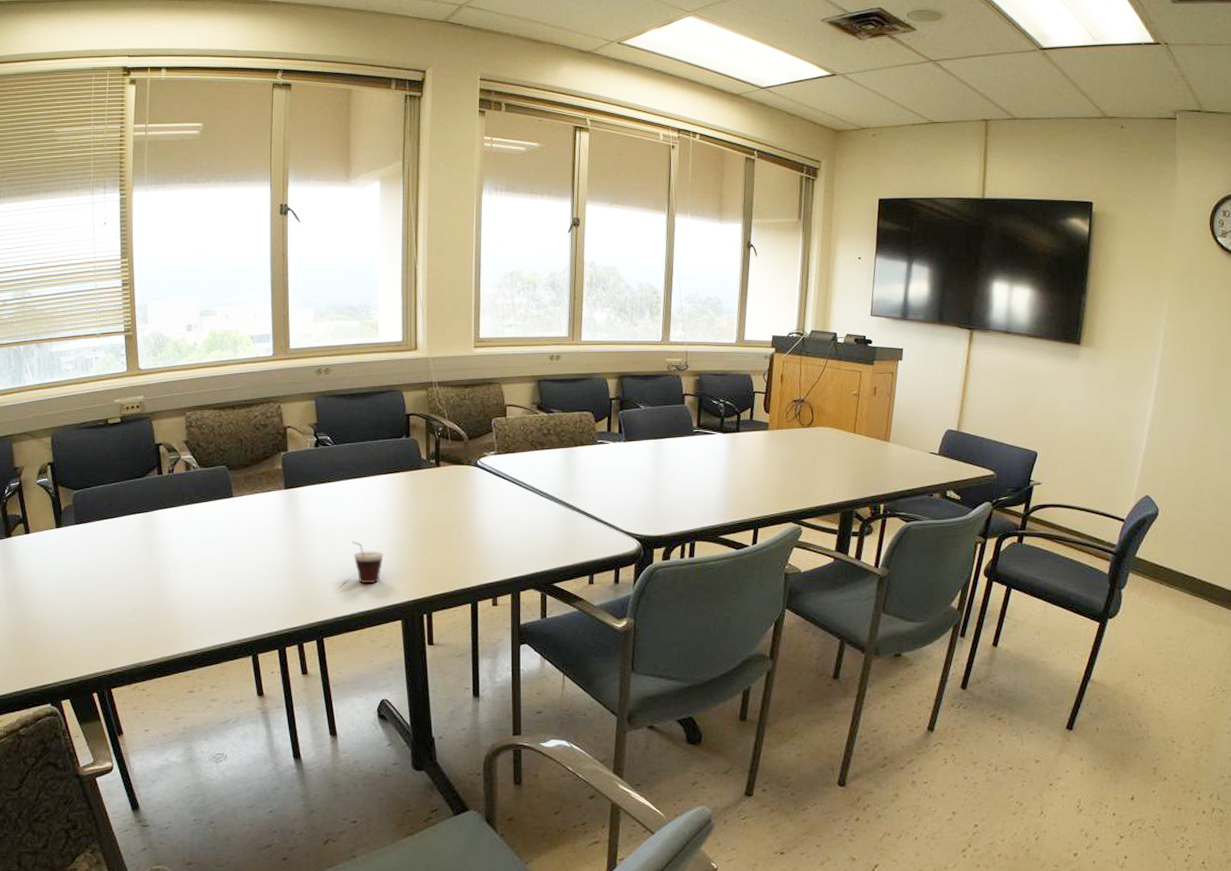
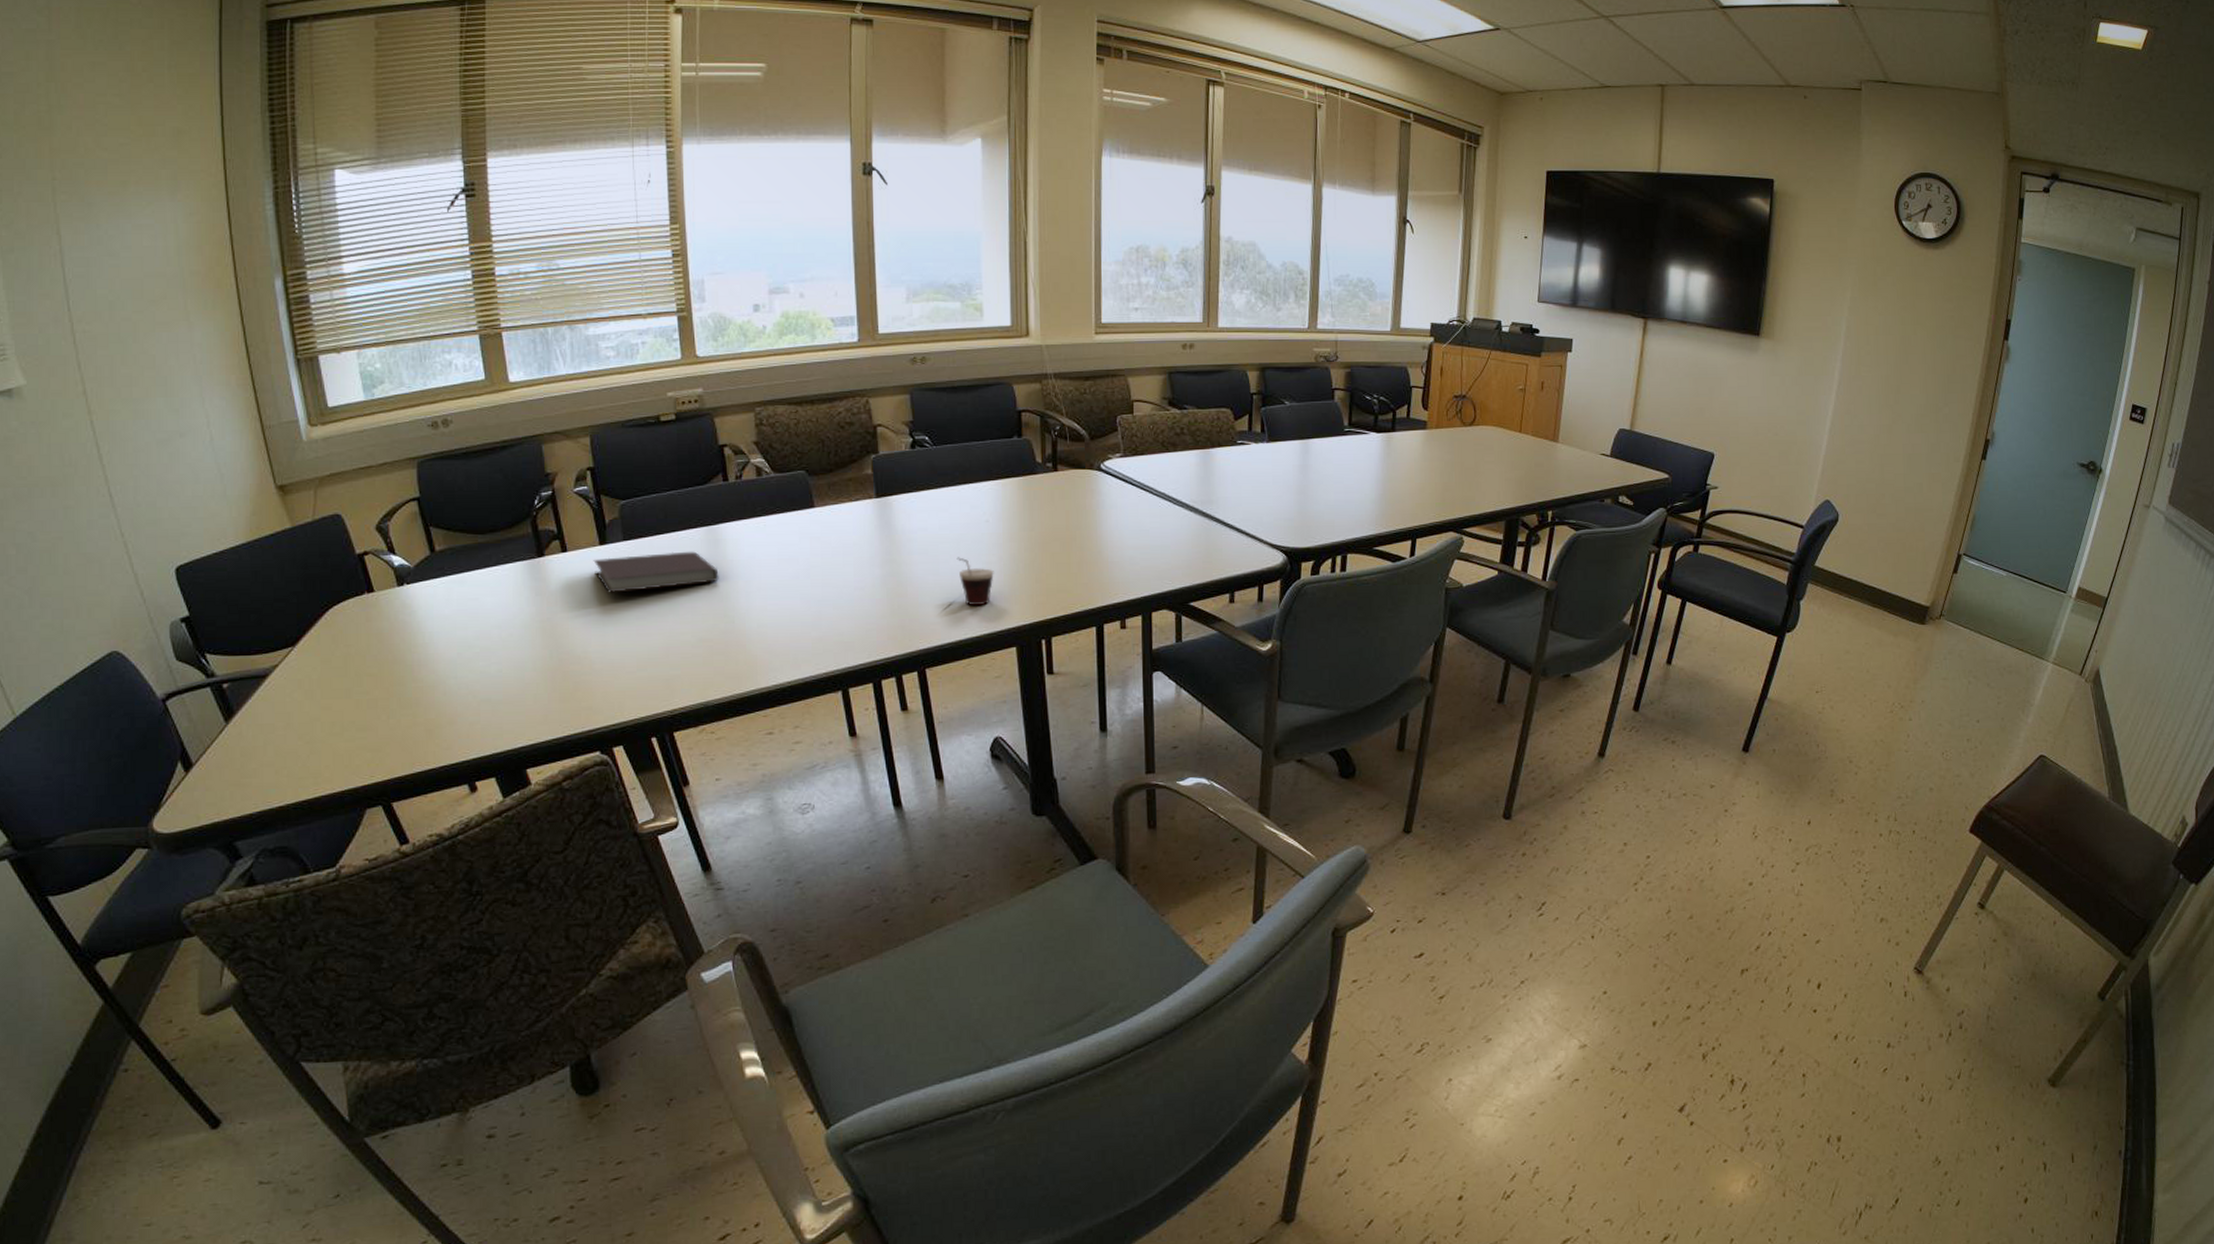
notebook: none [50,534,152,569] -> present [593,551,719,593]

